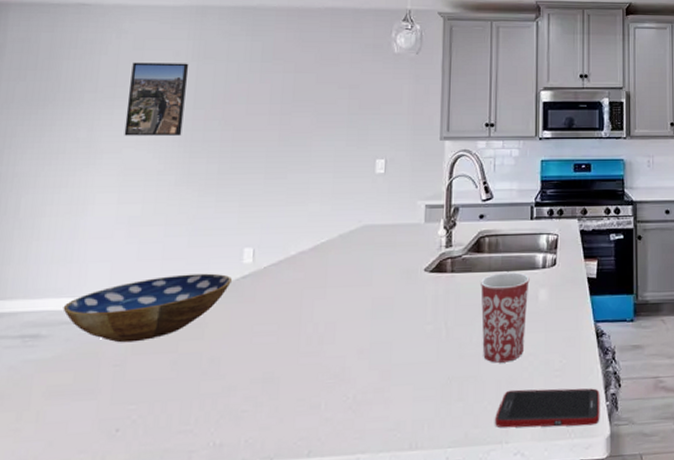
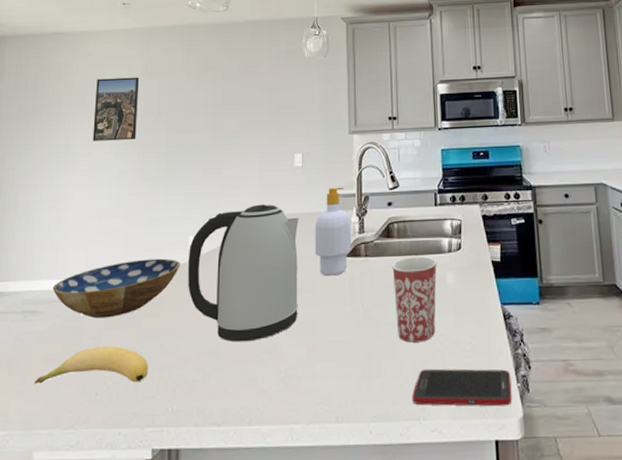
banana: none [34,373,187,422] -> present [34,345,149,384]
kettle: none [240,214,378,367] -> present [187,204,299,342]
soap bottle: none [394,197,438,293] -> present [314,187,352,276]

